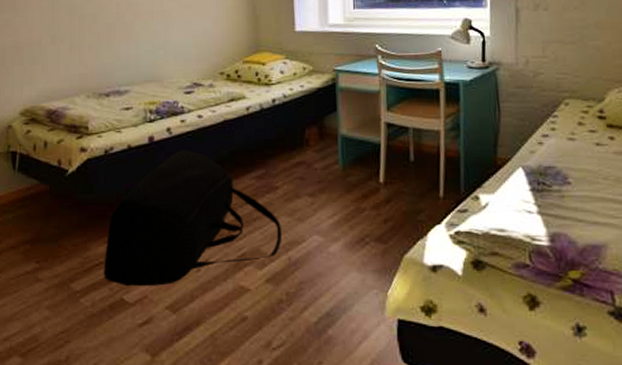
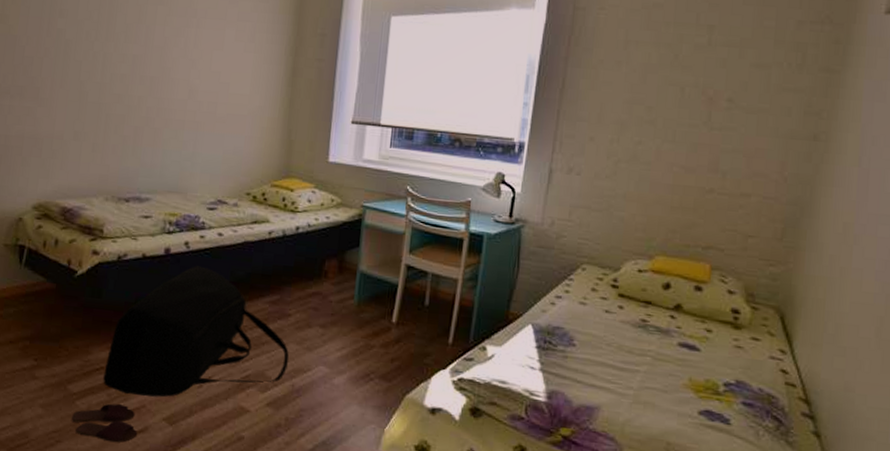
slippers: none [78,298,143,337] -> present [72,403,138,443]

